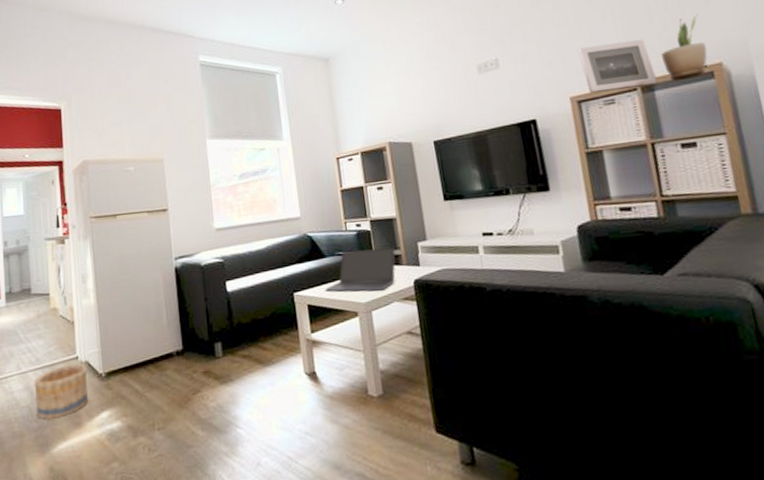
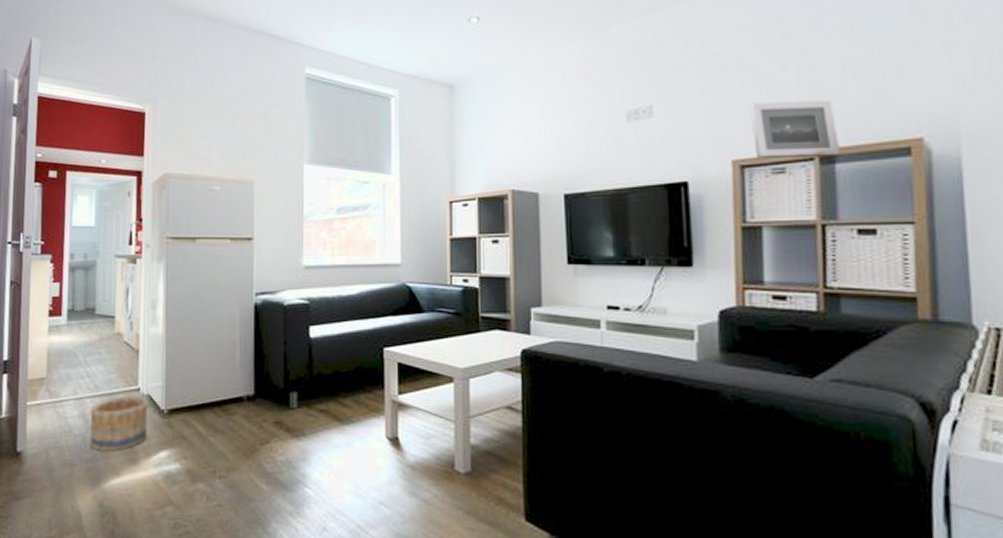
laptop: present [326,247,396,292] -> none [420,308,504,357]
potted plant: present [661,13,707,81] -> none [850,76,908,154]

